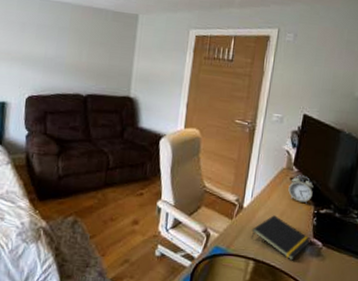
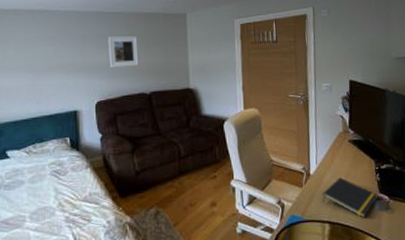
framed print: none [47,27,81,64] -> present [108,35,139,68]
alarm clock: present [288,175,314,204] -> none [348,136,372,162]

